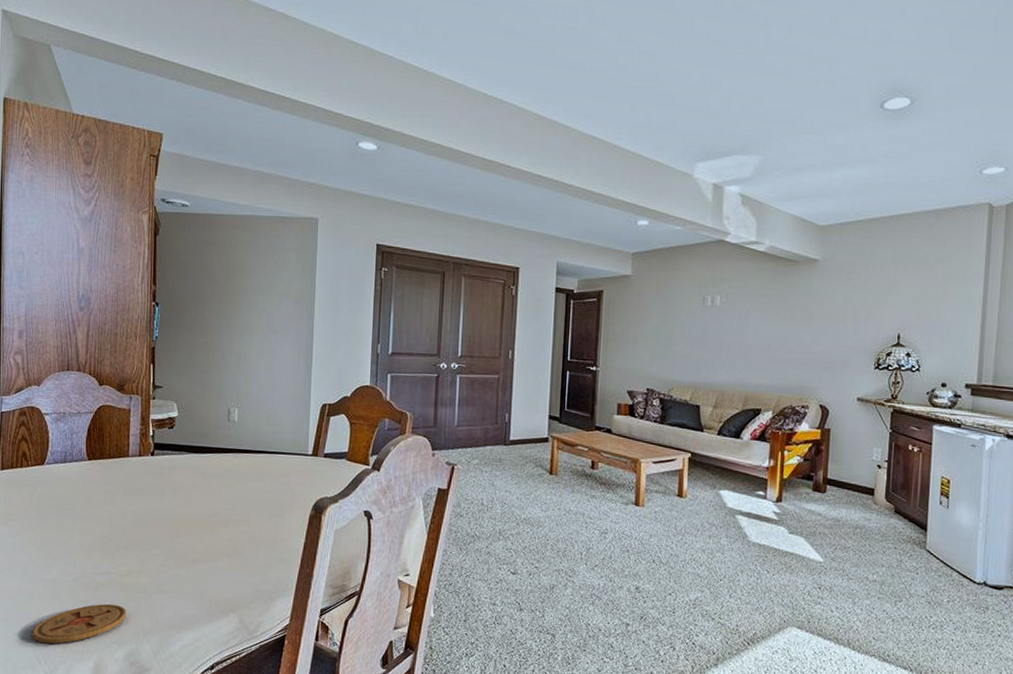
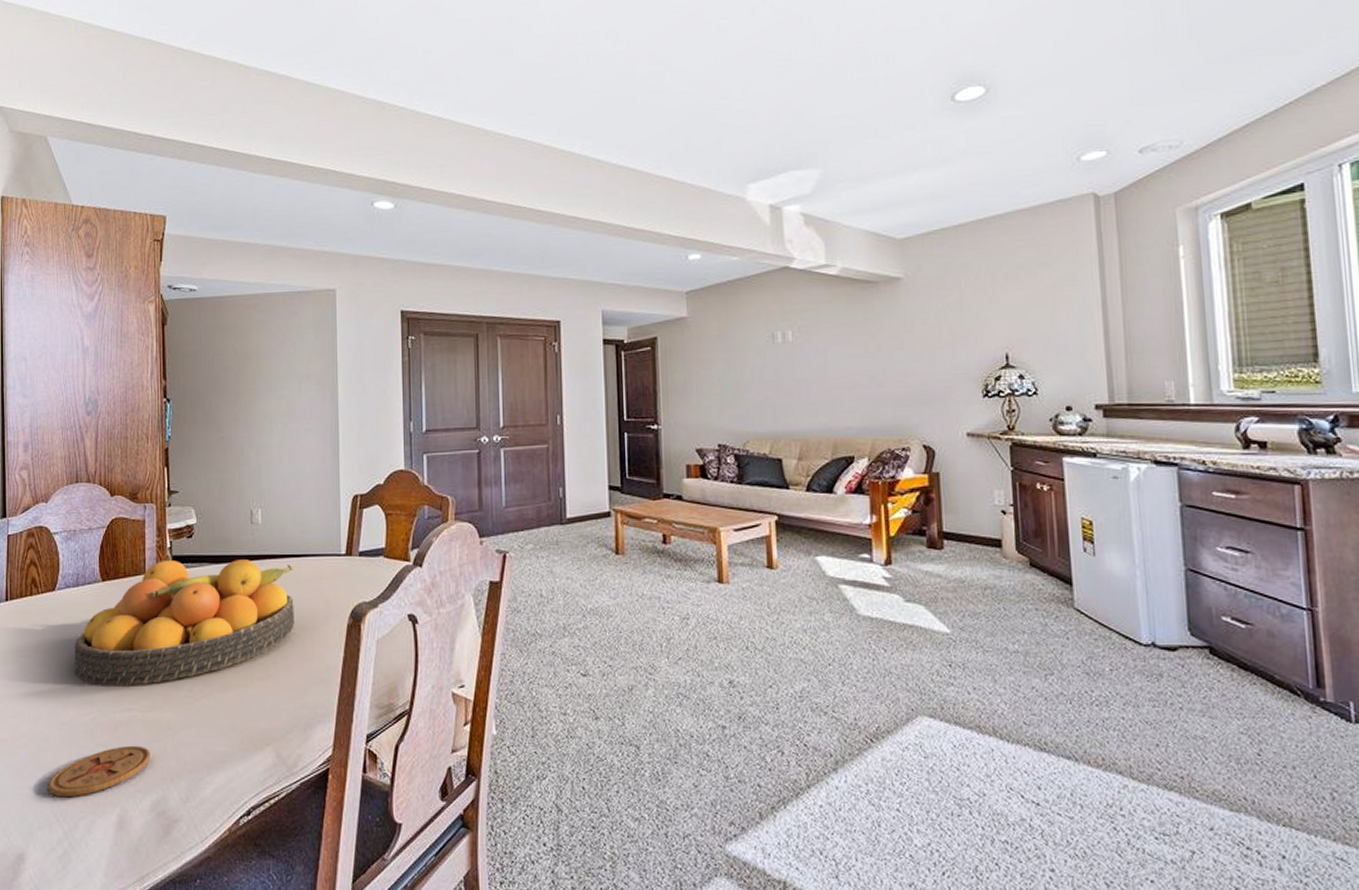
fruit bowl: none [60,446,264,553] -> present [74,559,294,686]

